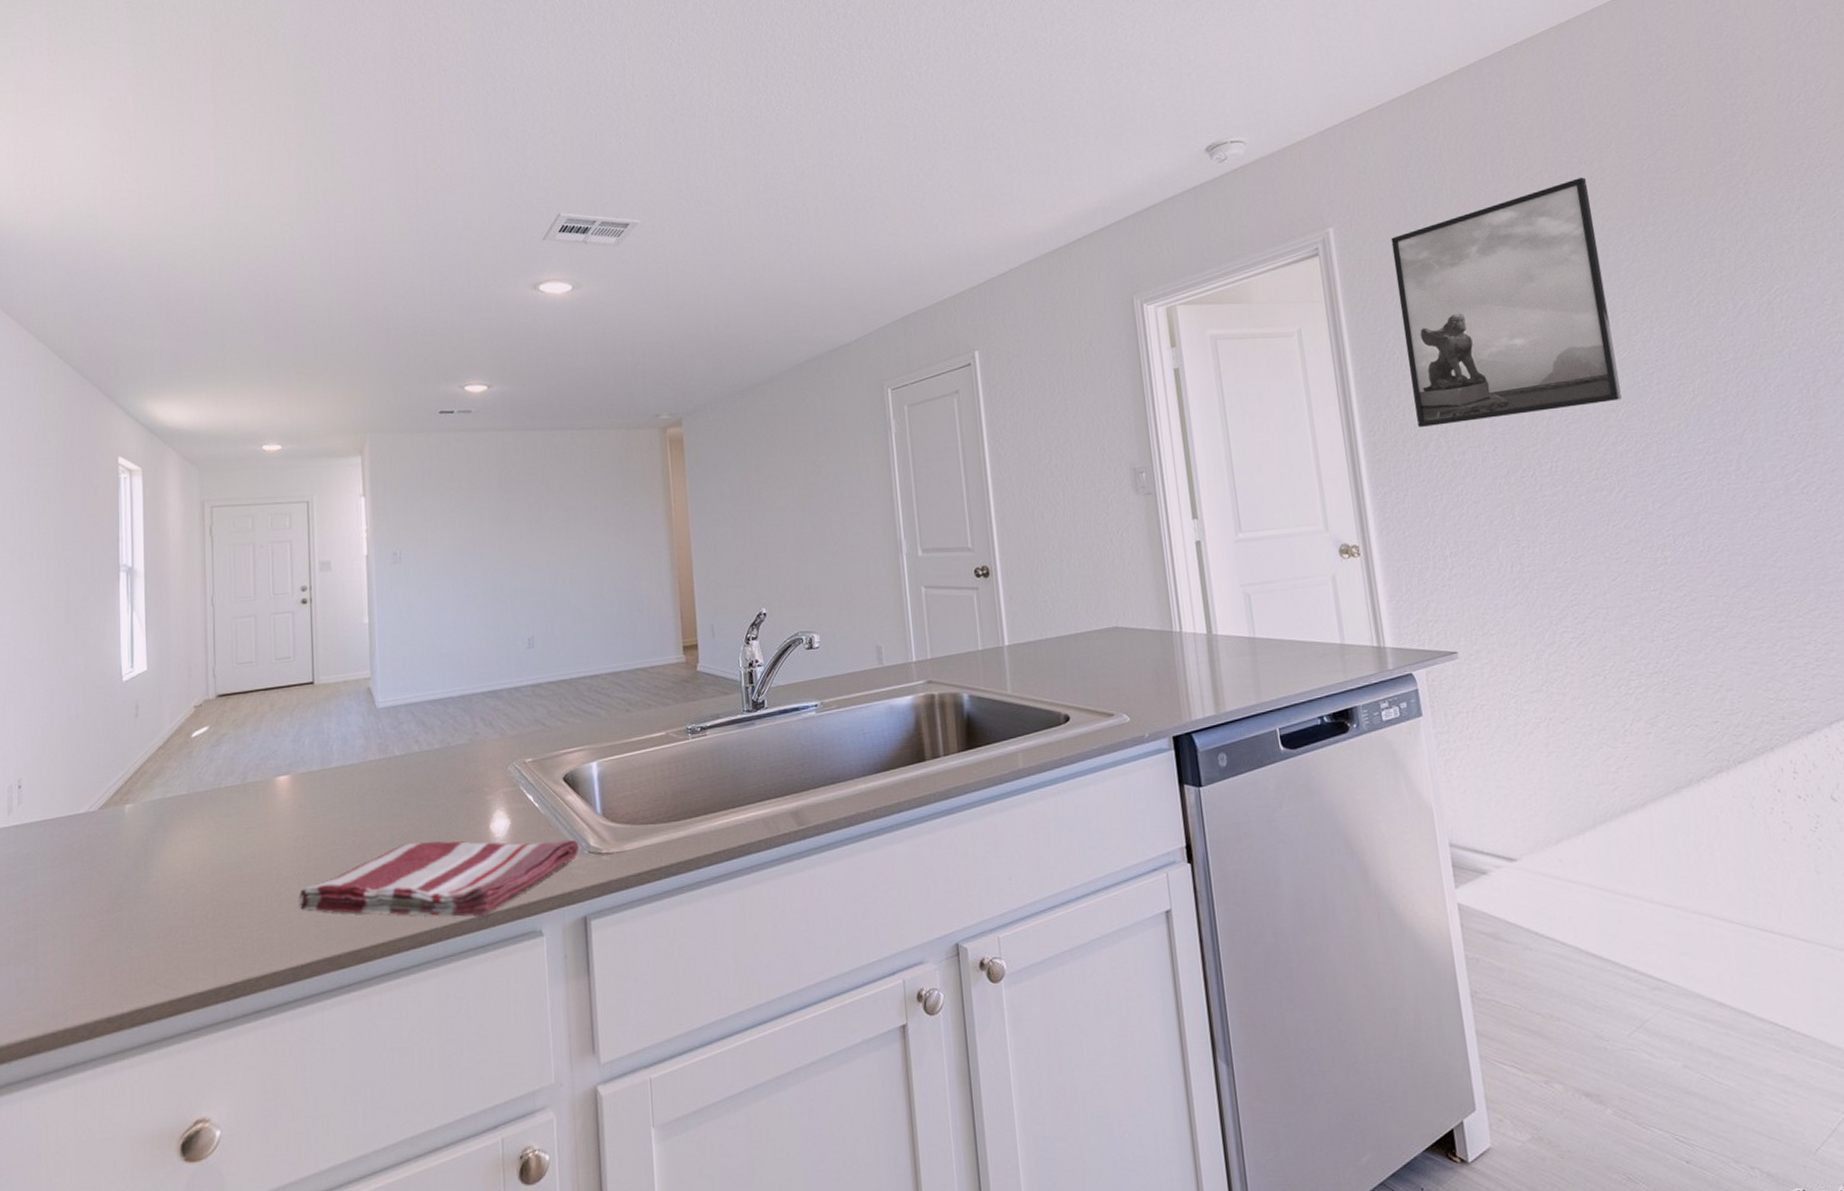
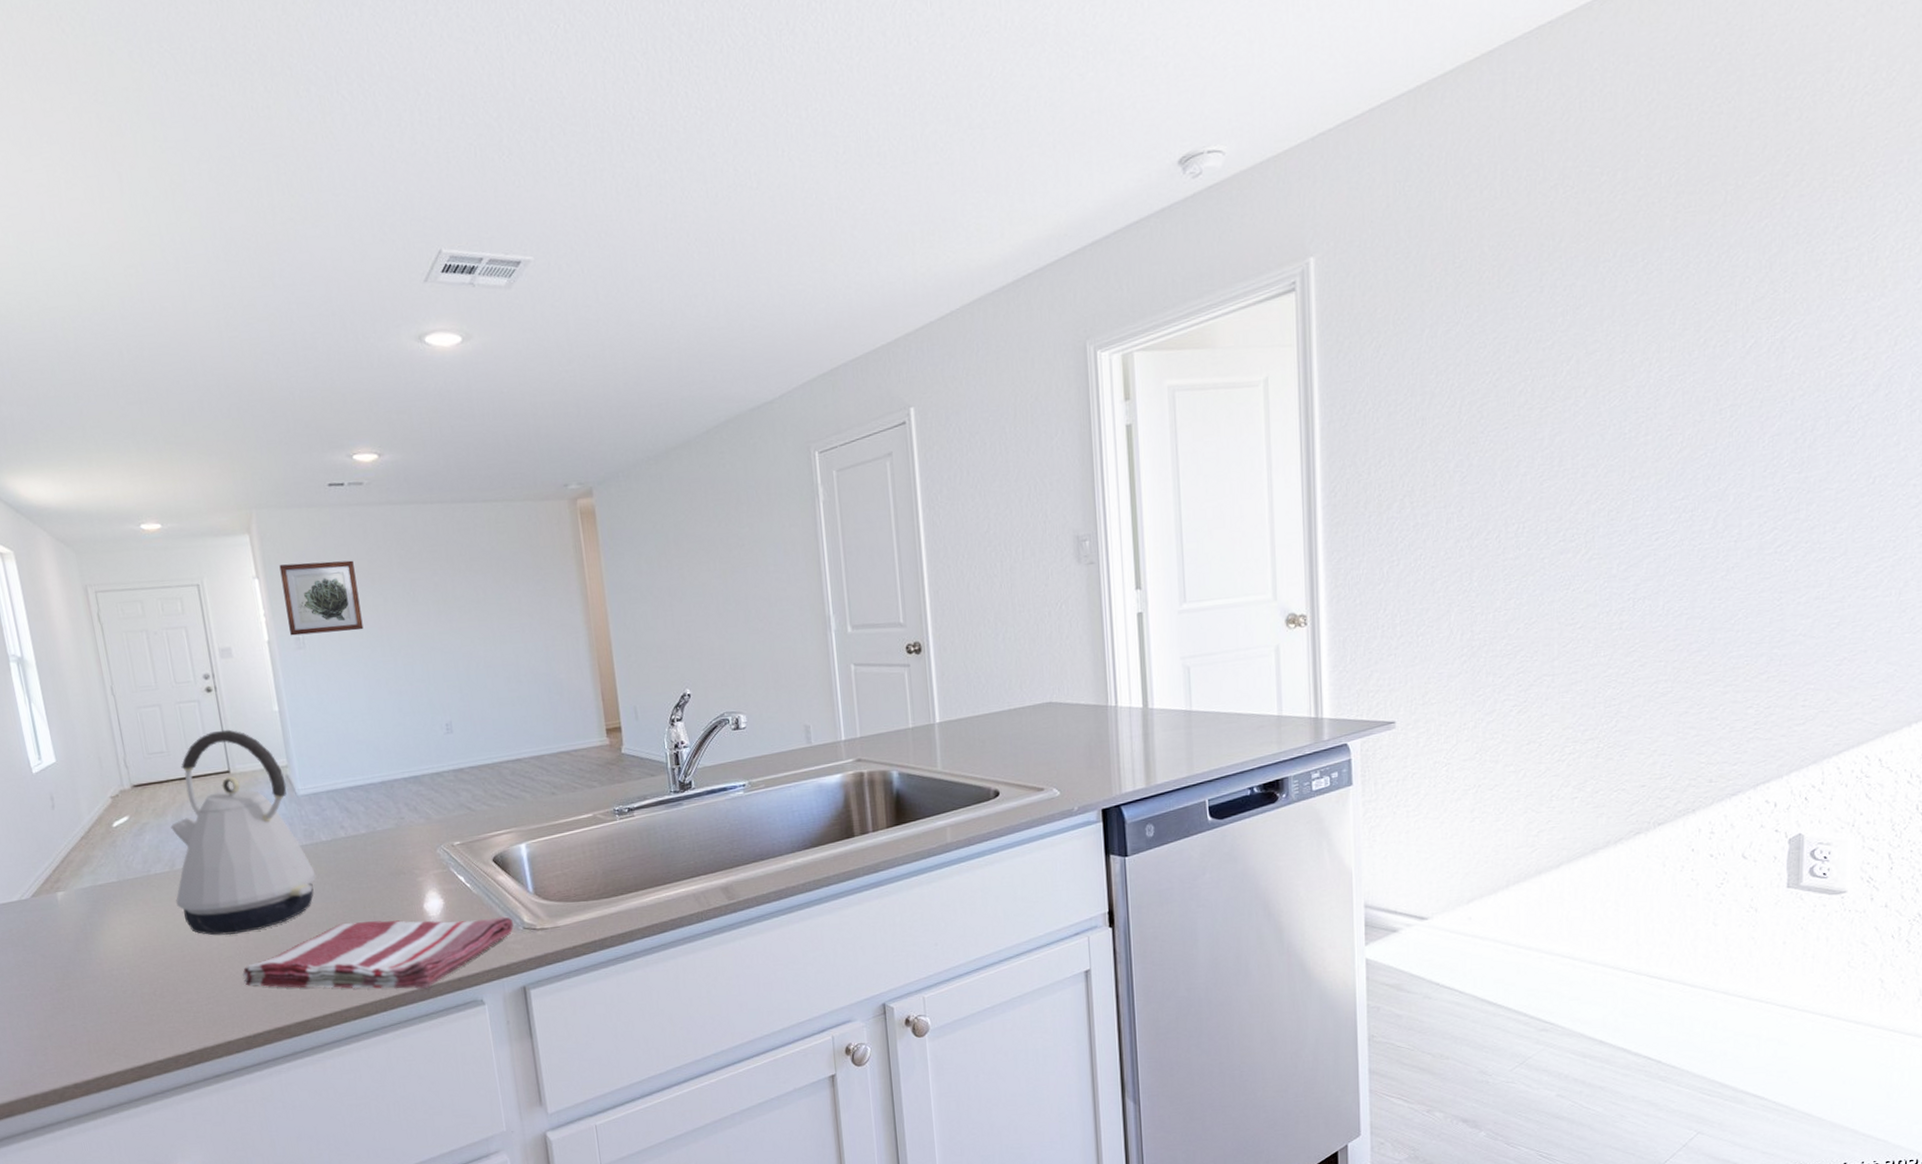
kettle: none [241,640,385,854] -> present [170,729,316,936]
wall art: none [386,481,458,551] -> present [279,560,364,636]
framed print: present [1391,177,1622,428] -> none [1378,192,1606,488]

